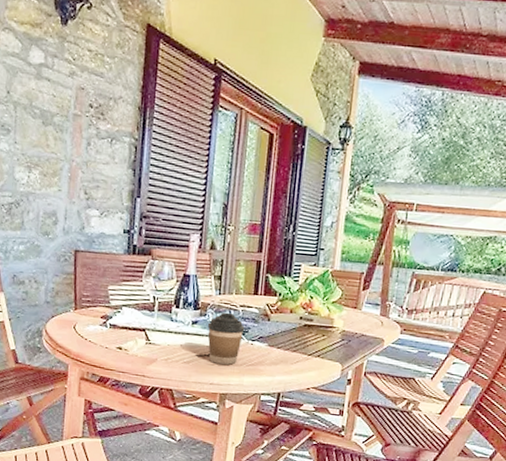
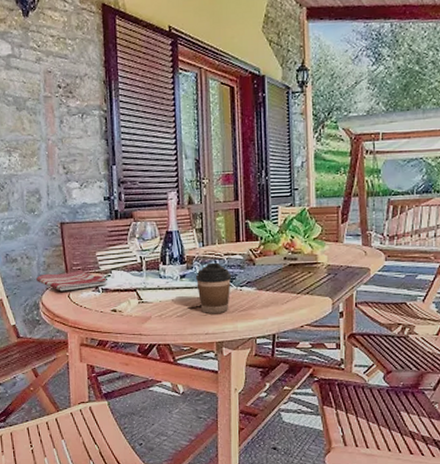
dish towel: none [43,301,116,322] -> present [36,270,107,292]

